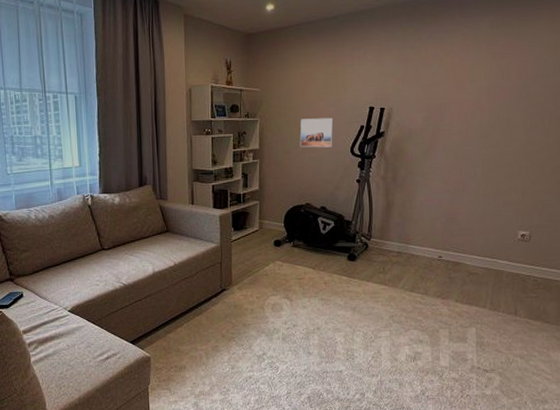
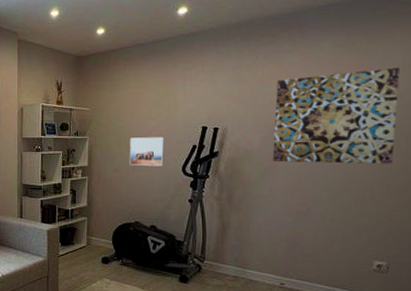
wall art: none [433,48,547,141] -> present [272,67,401,164]

